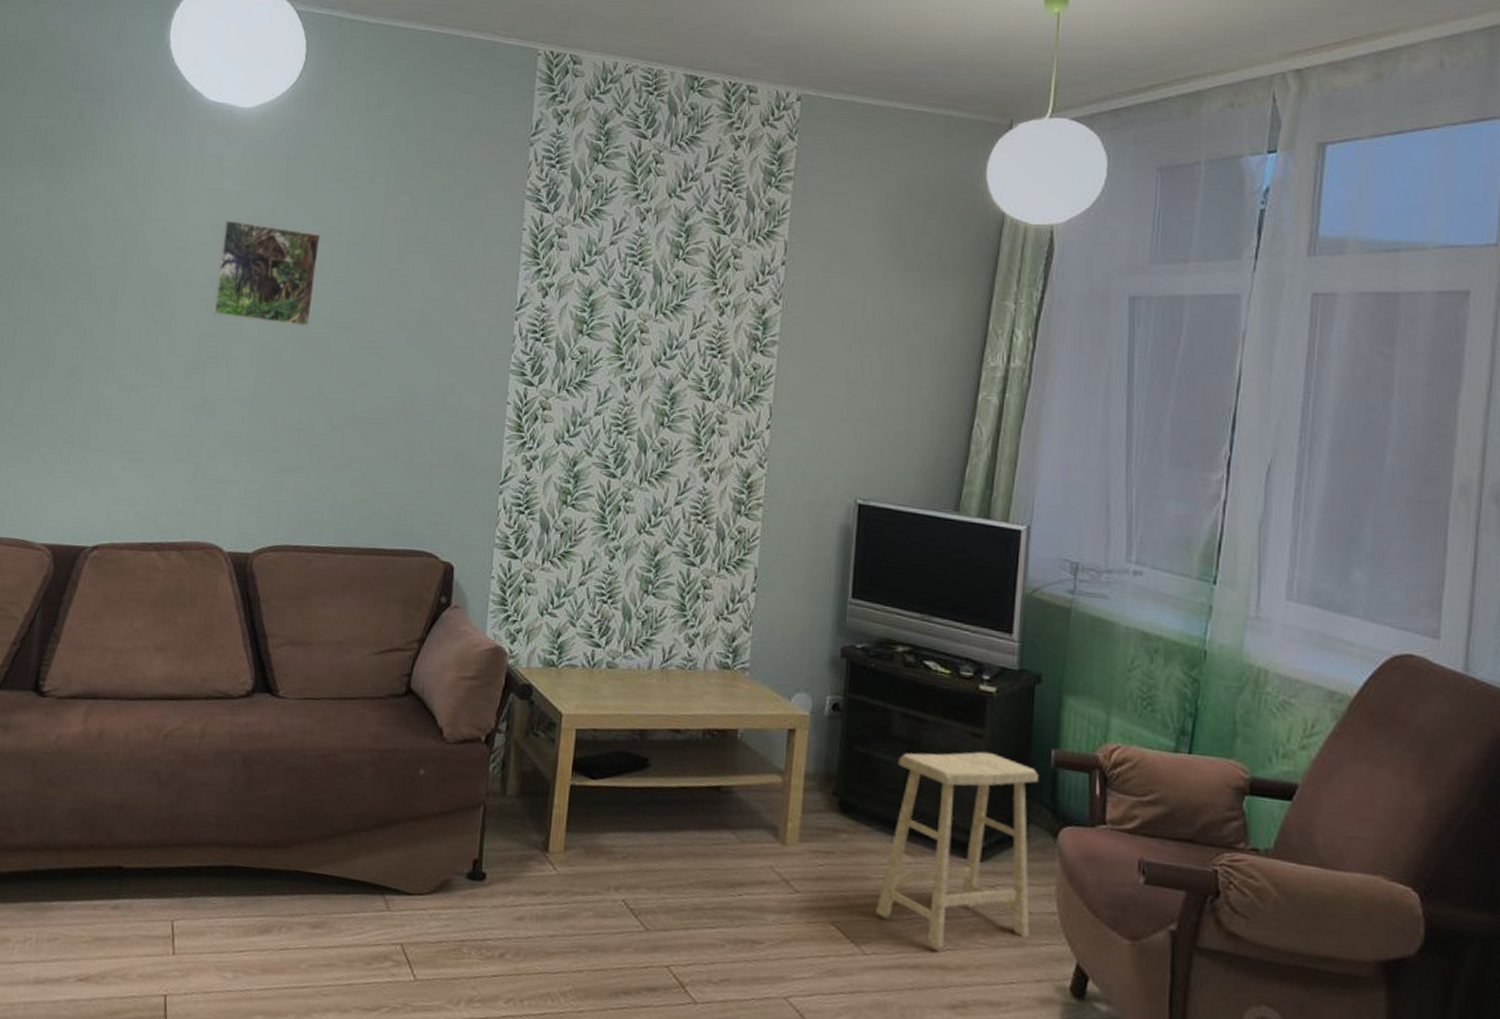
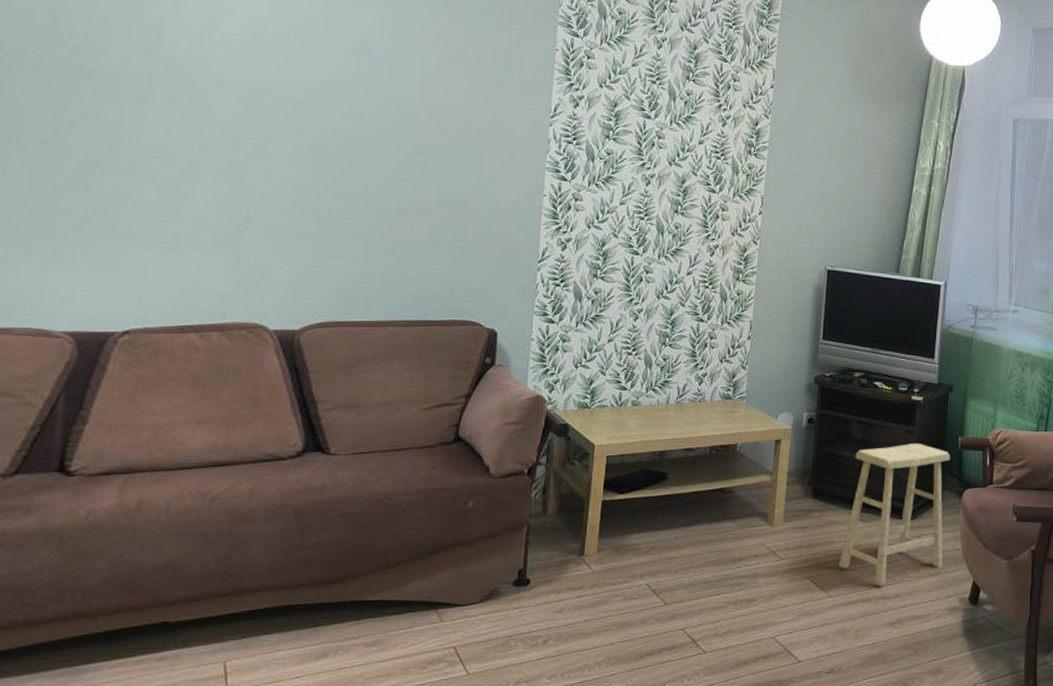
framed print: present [212,219,321,328] -> none [250,27,363,129]

